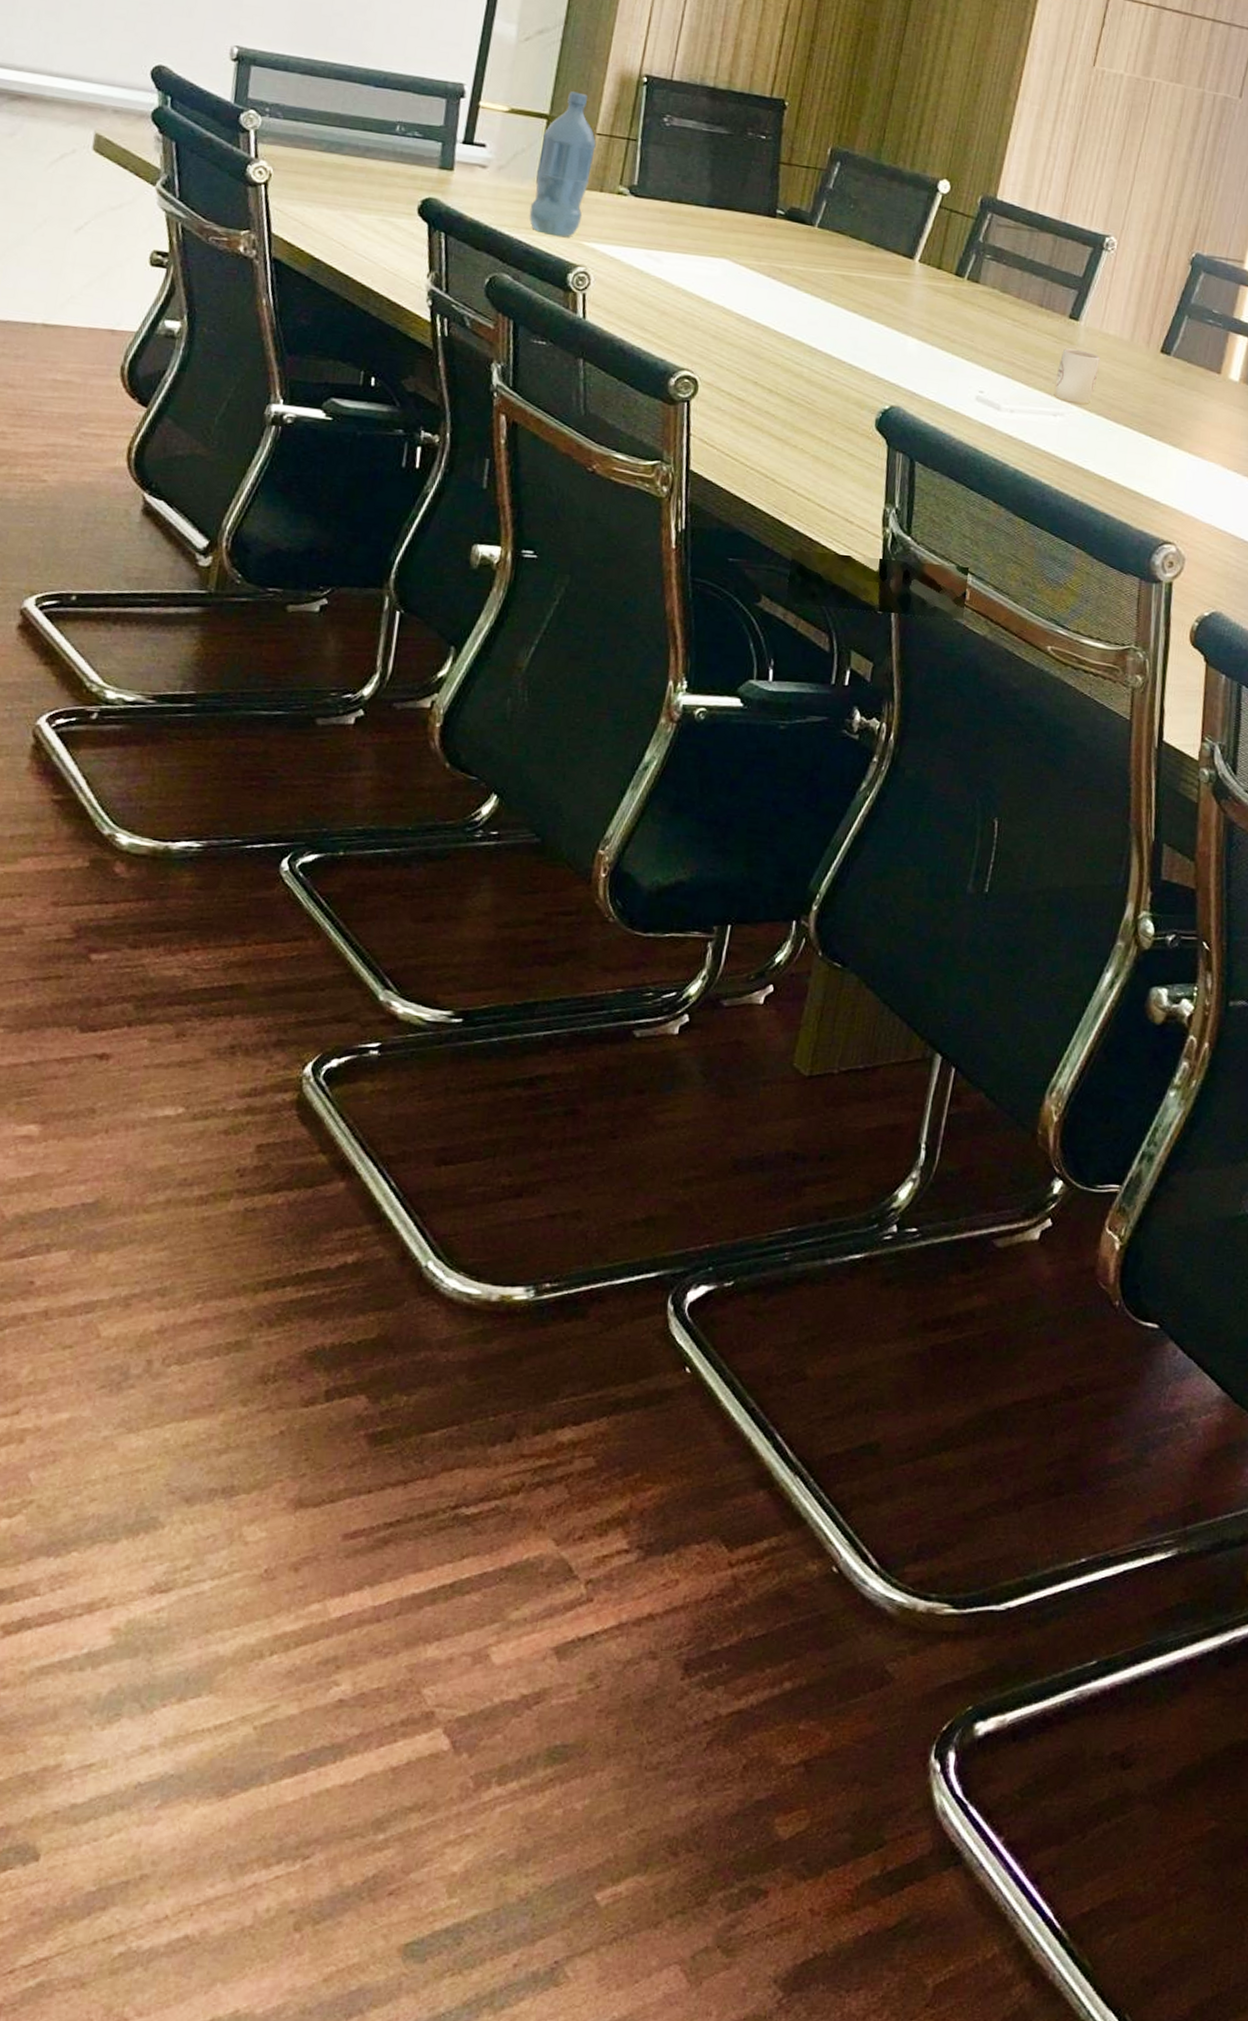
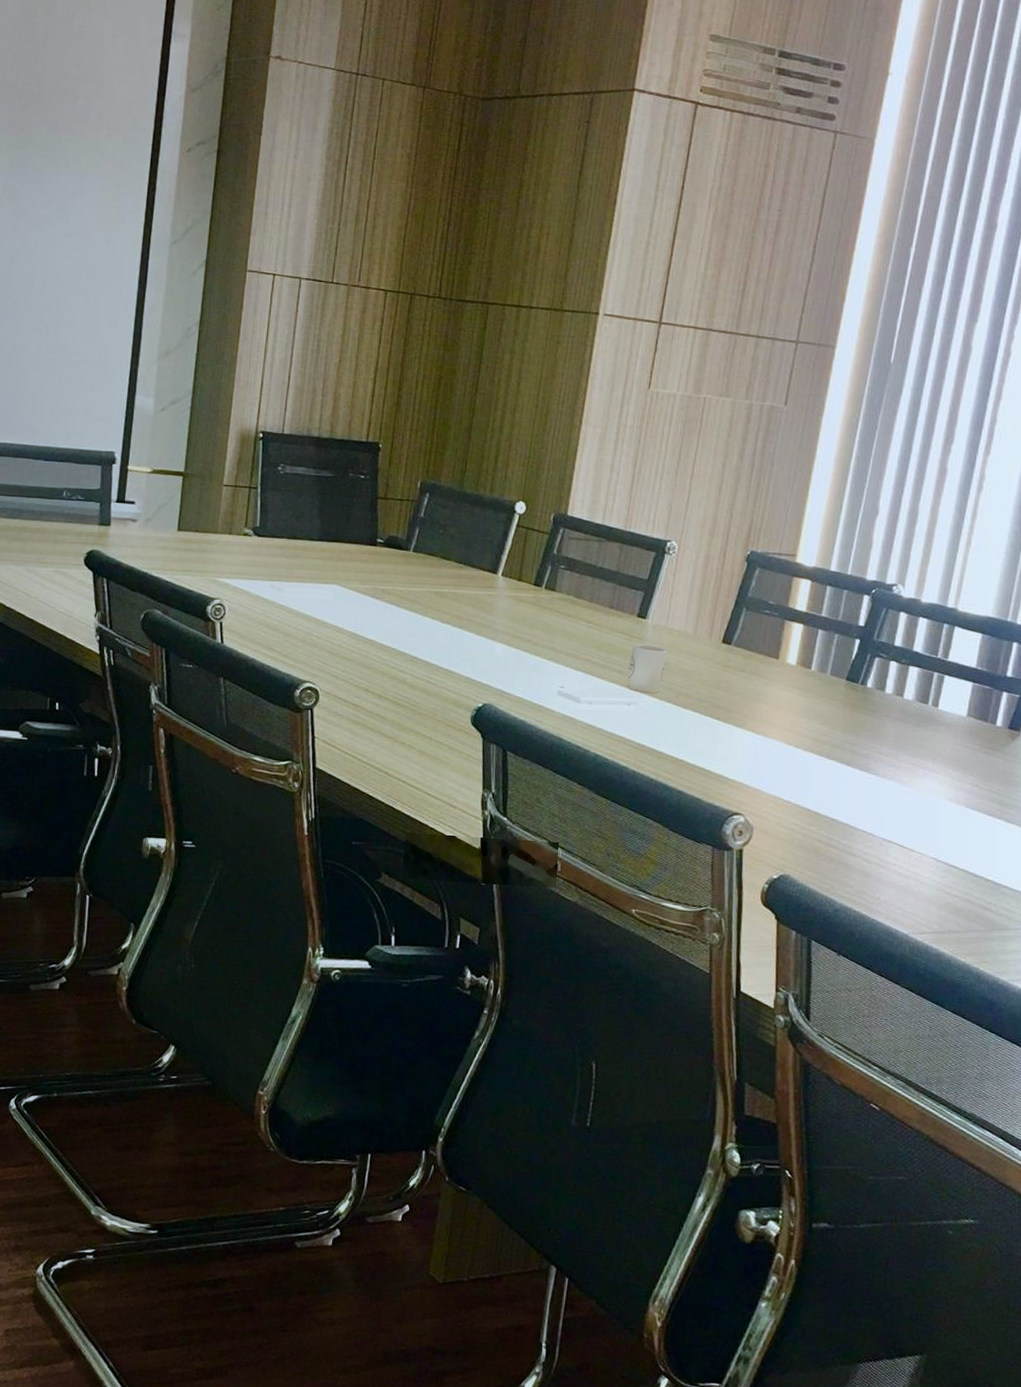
water bottle: present [528,91,596,238] -> none [172,451,224,576]

